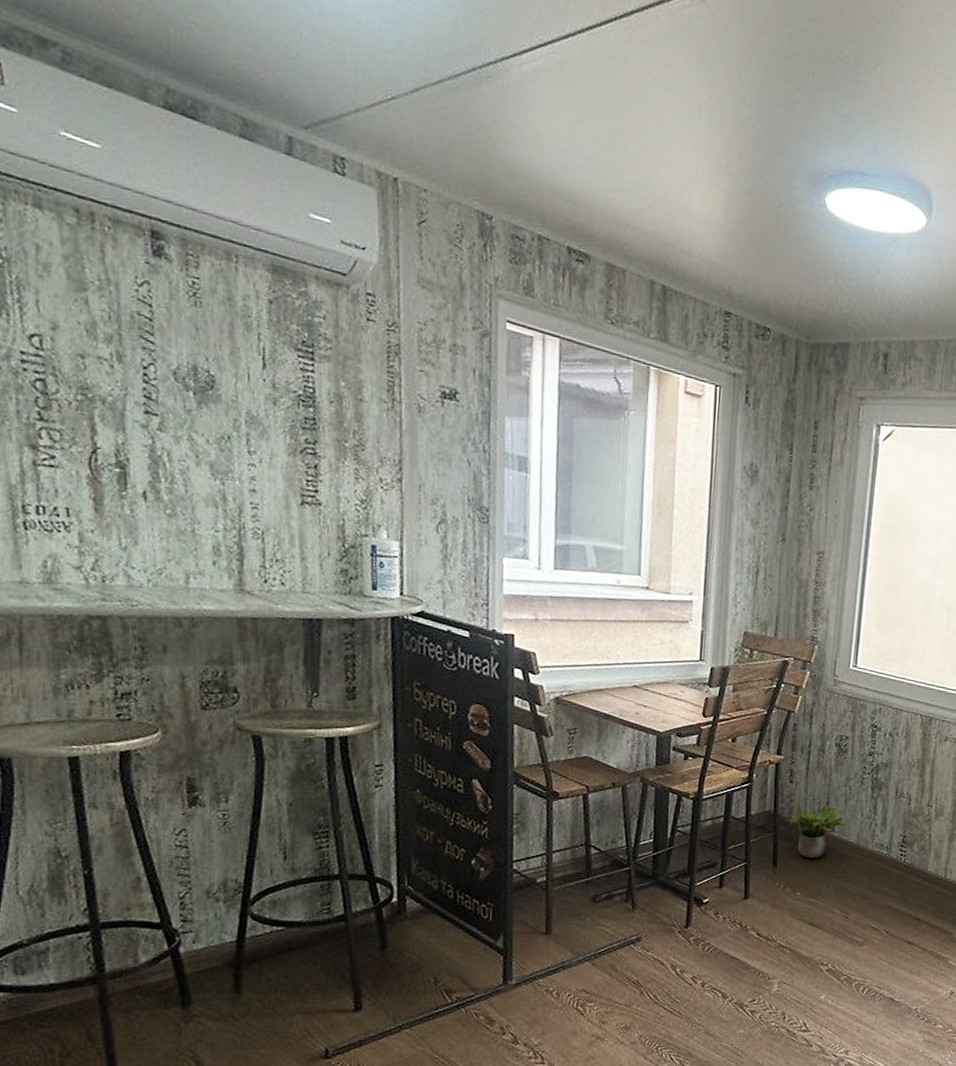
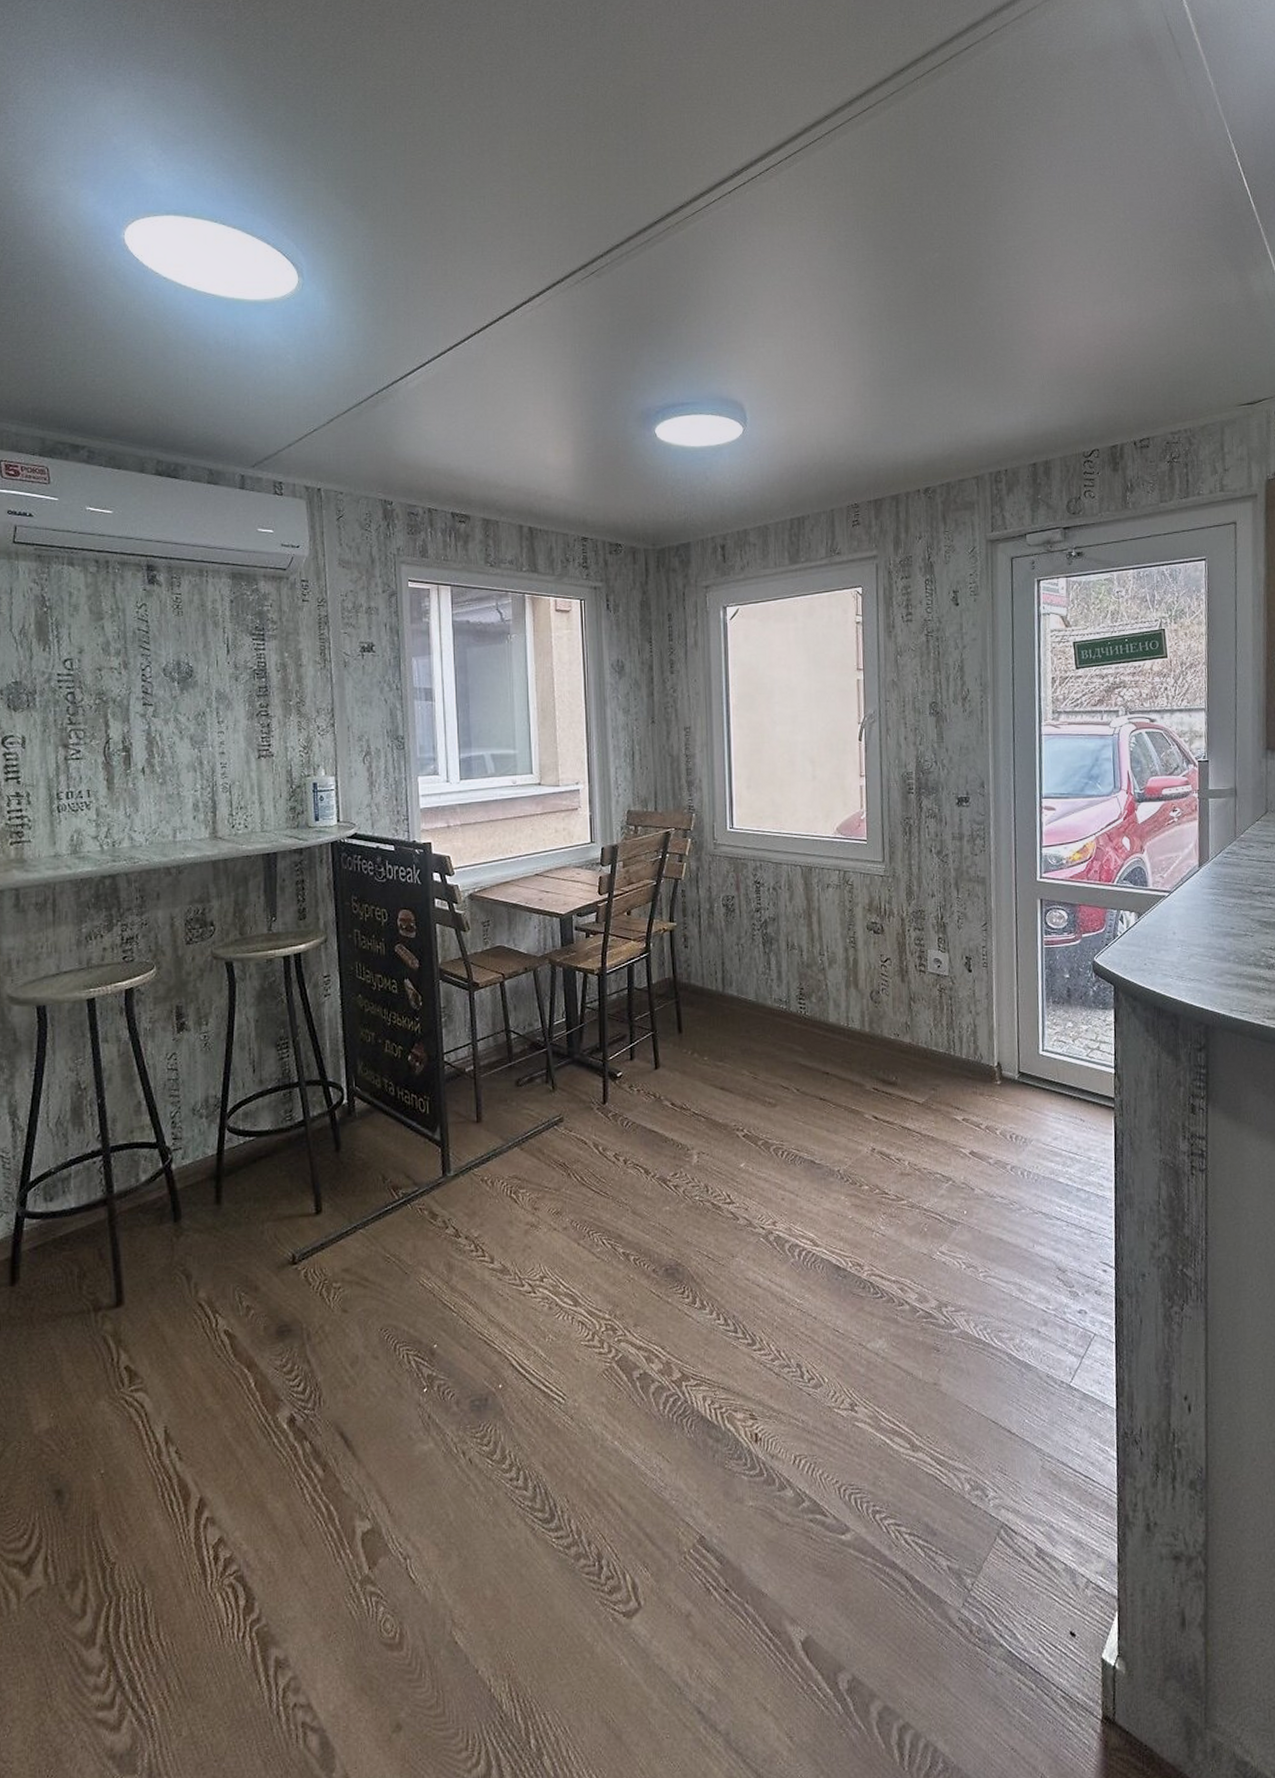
potted plant: present [783,802,847,858] -> none [683,966,743,1021]

